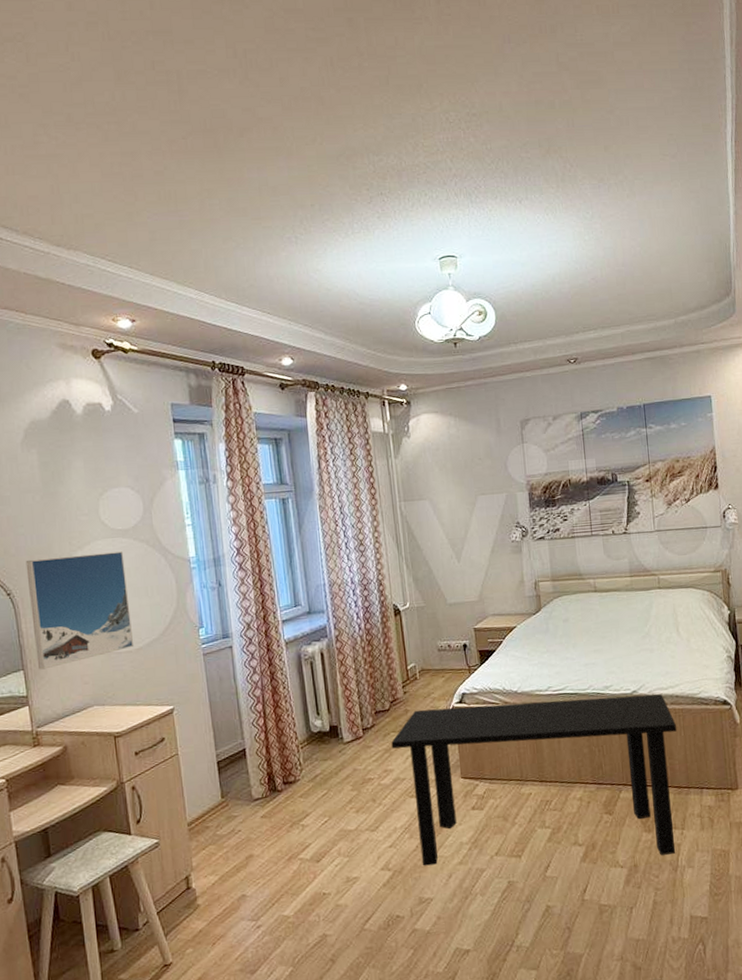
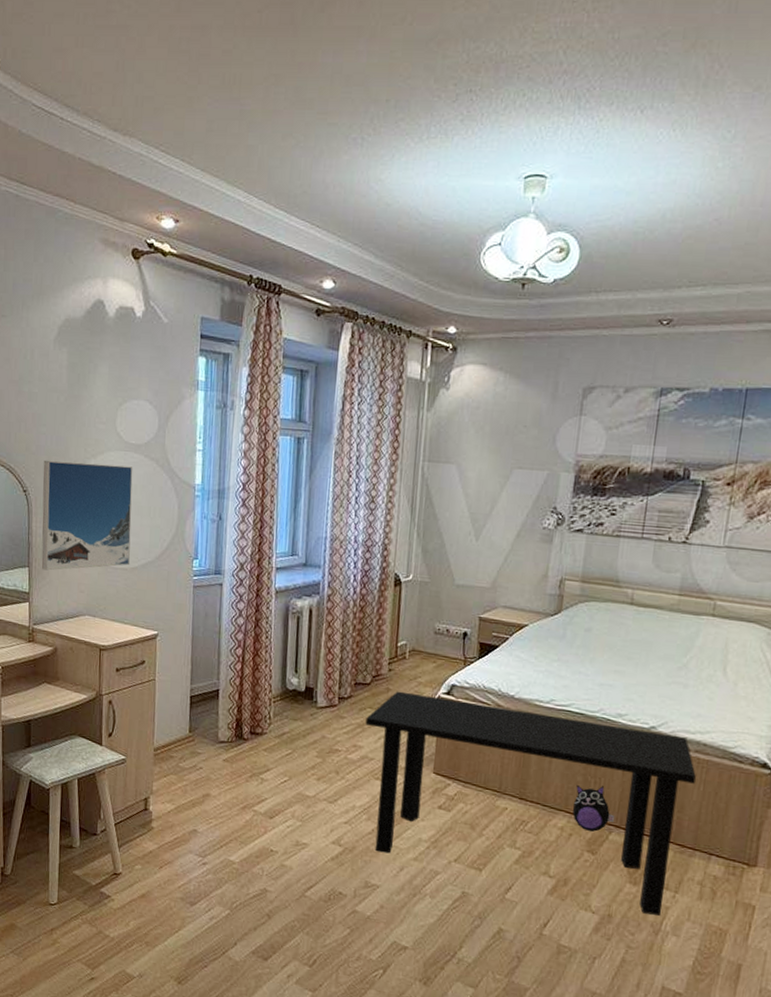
plush toy: none [584,752,622,795] -> present [573,784,616,832]

